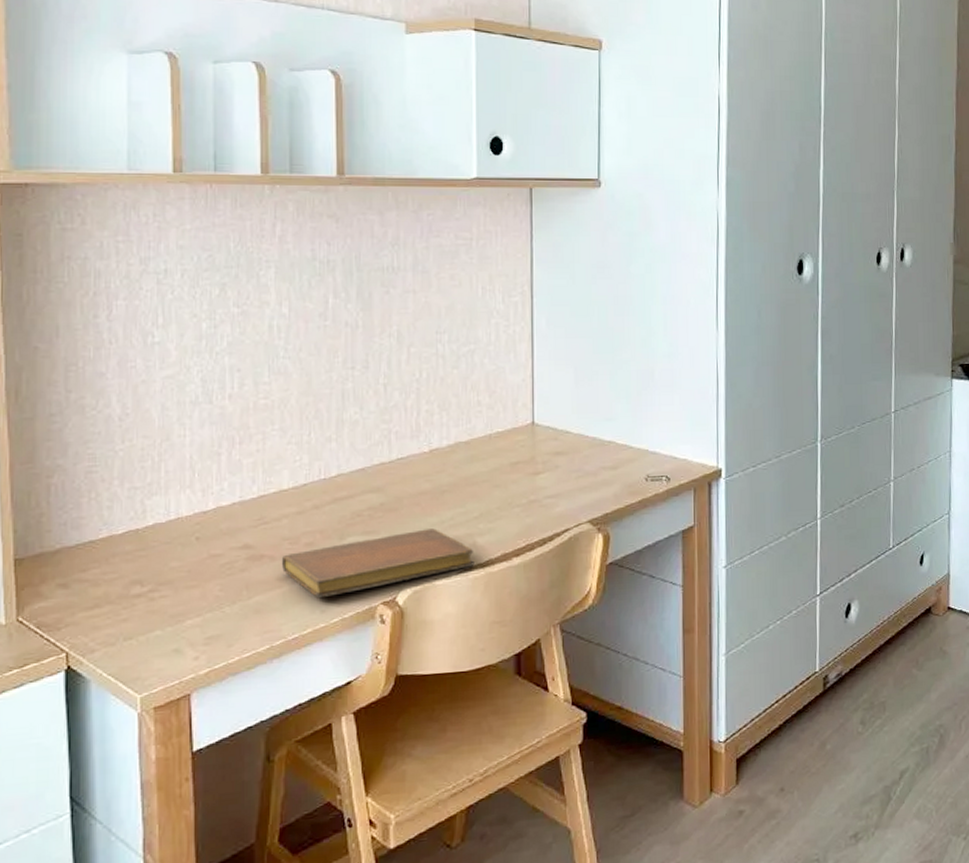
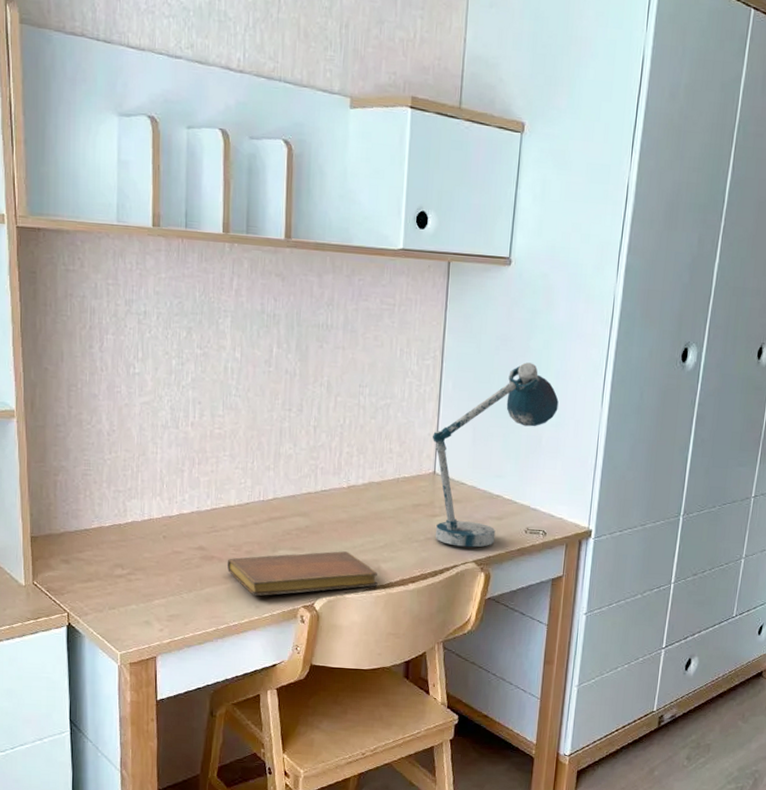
desk lamp: none [527,290,669,506] -> present [432,362,559,548]

